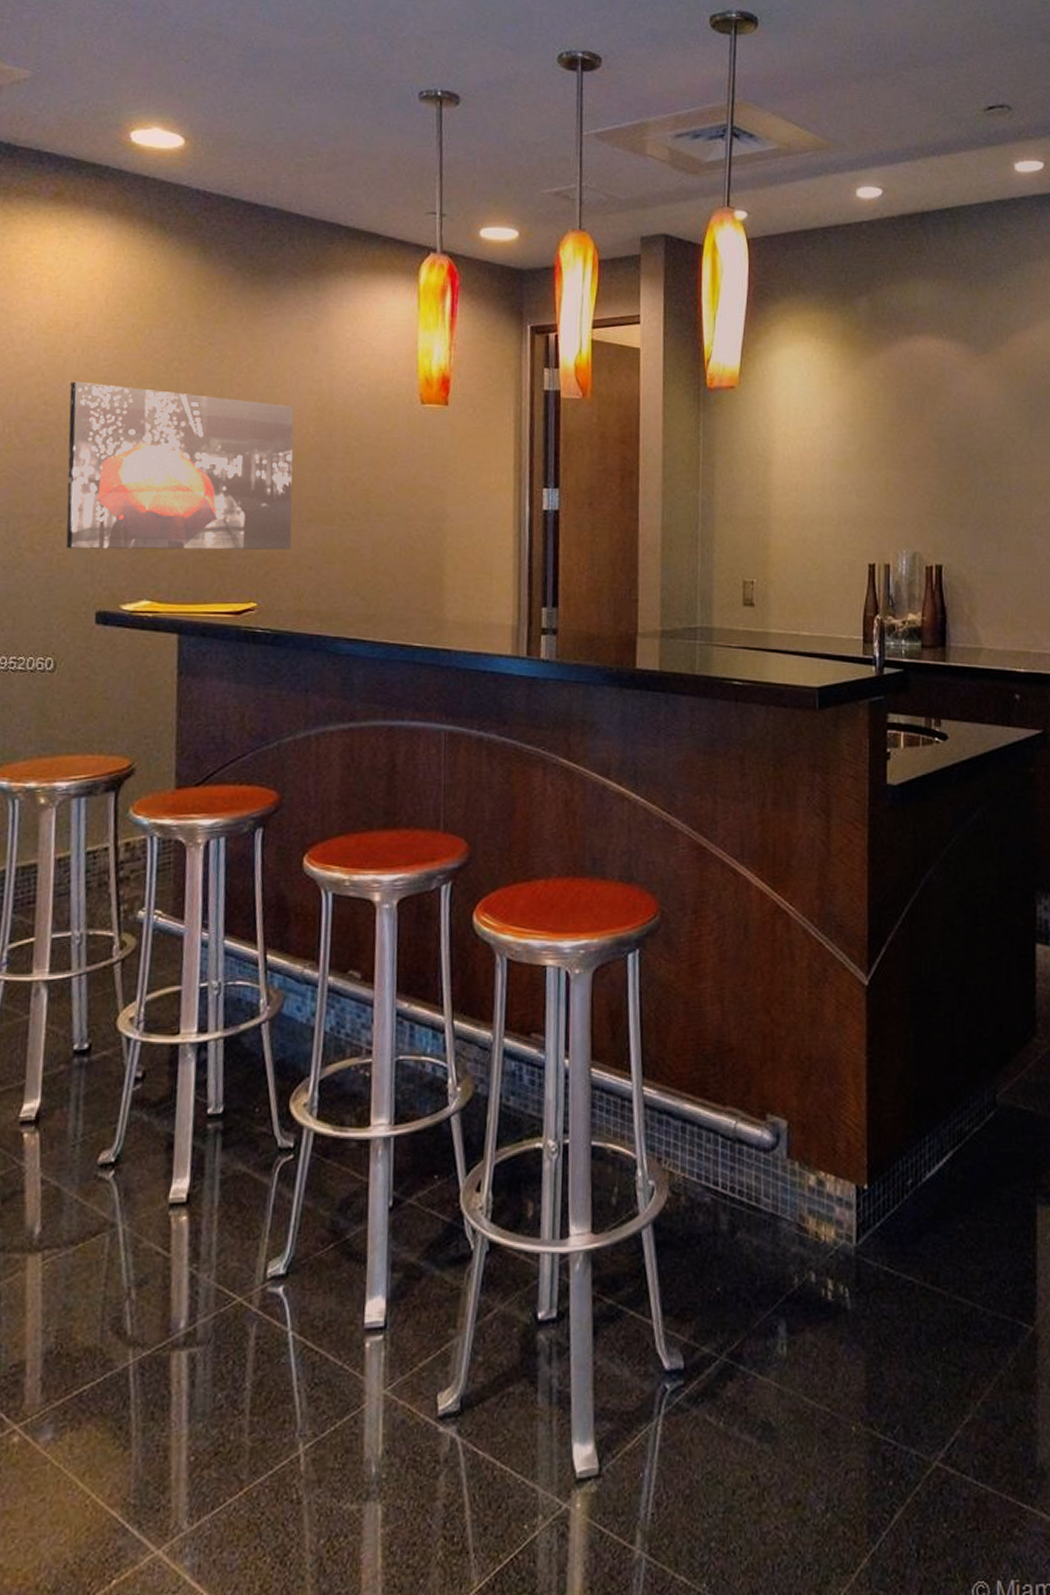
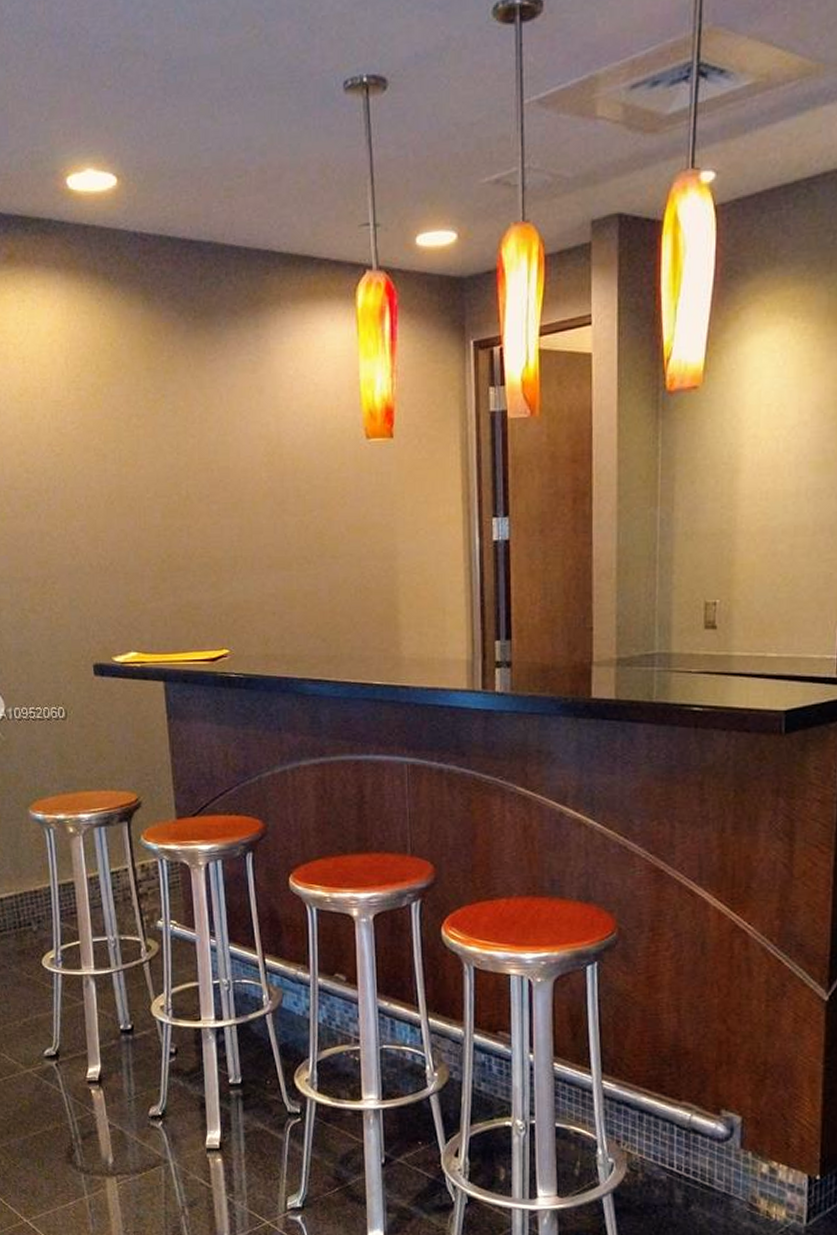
wall art: present [65,381,294,550] -> none [45,446,255,607]

